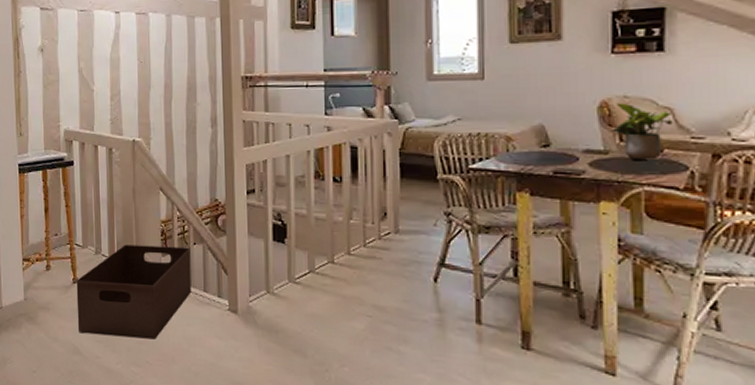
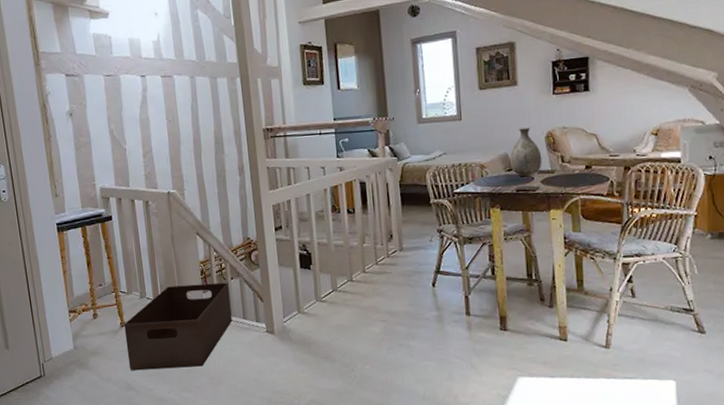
vase: none [546,94,592,156] -> present [509,127,542,177]
potted plant: present [609,102,673,160] -> none [554,132,597,176]

